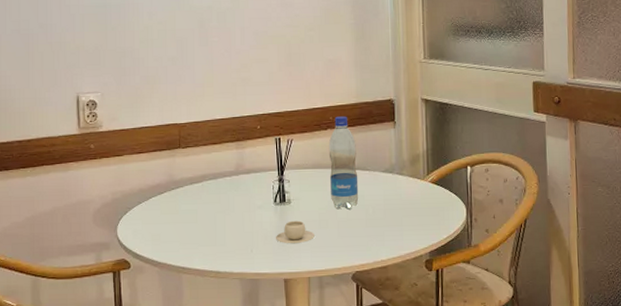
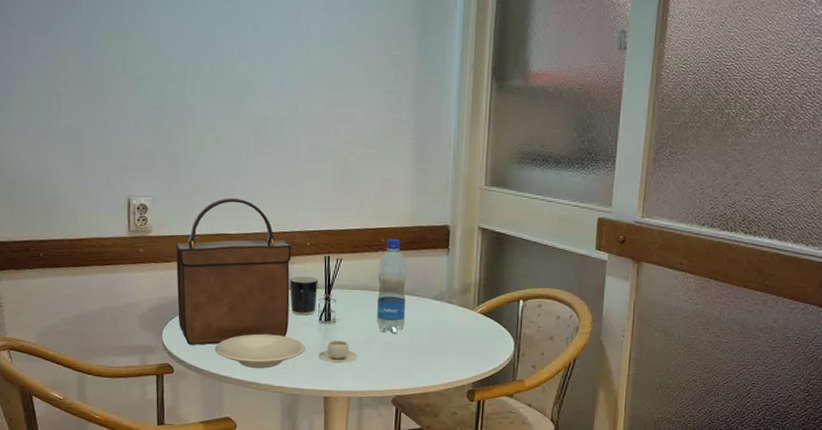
handbag: none [127,87,244,239] -> present [175,197,292,346]
saucer: none [171,220,262,256] -> present [214,333,305,369]
mug: none [242,159,271,199] -> present [289,276,318,316]

